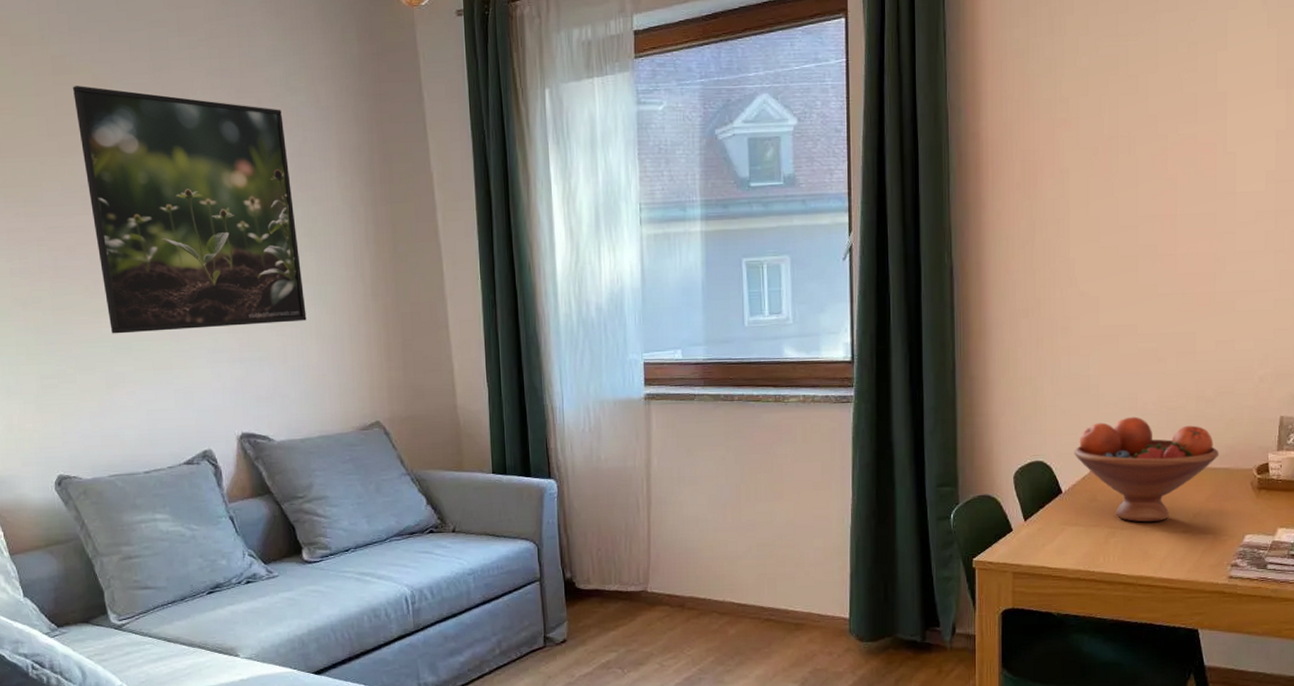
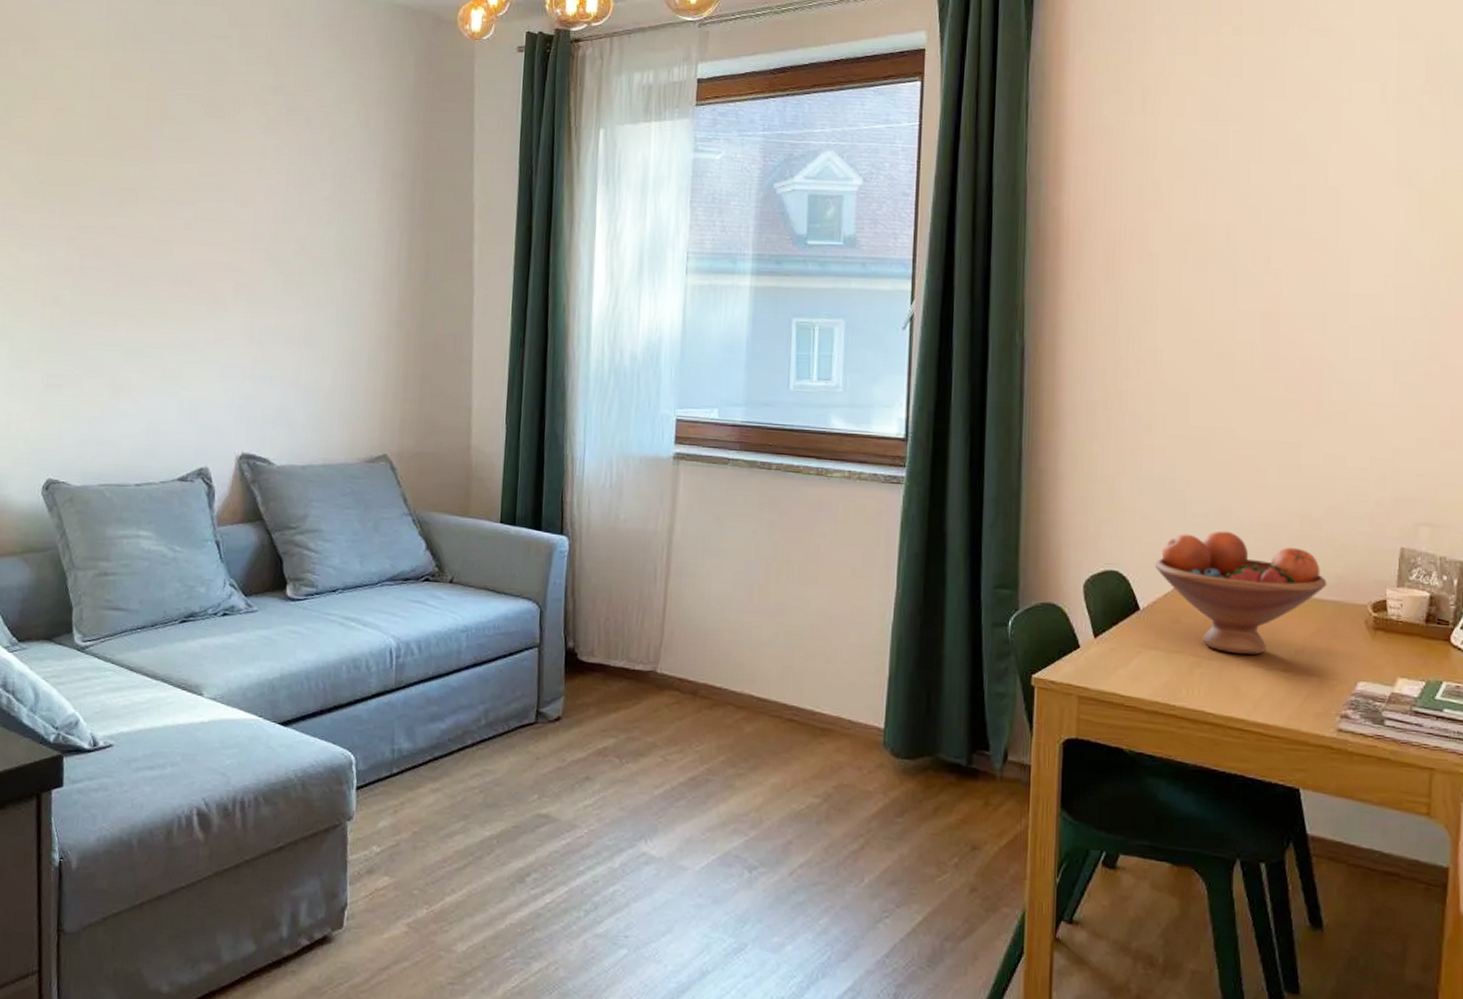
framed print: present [73,86,307,334] -> none [125,92,330,343]

